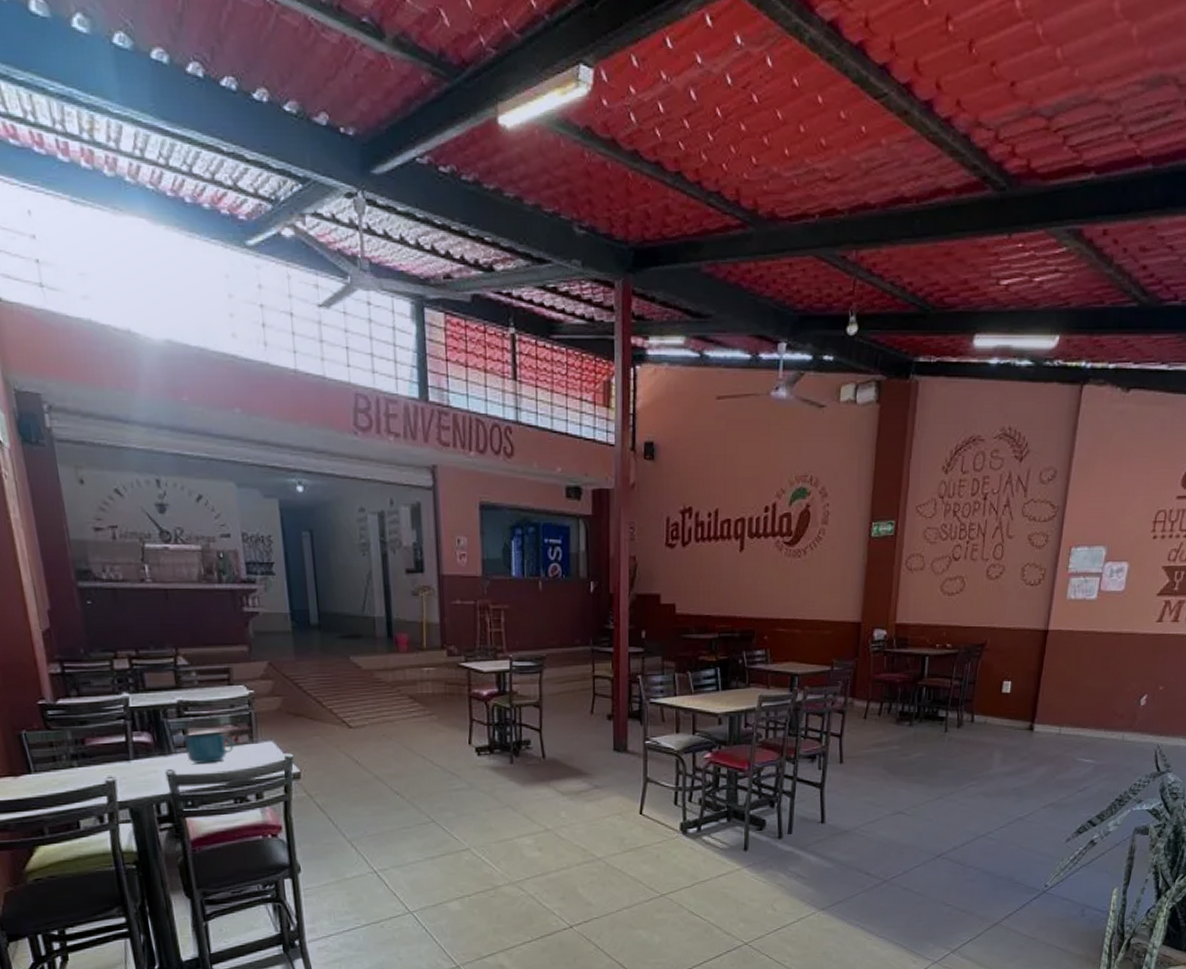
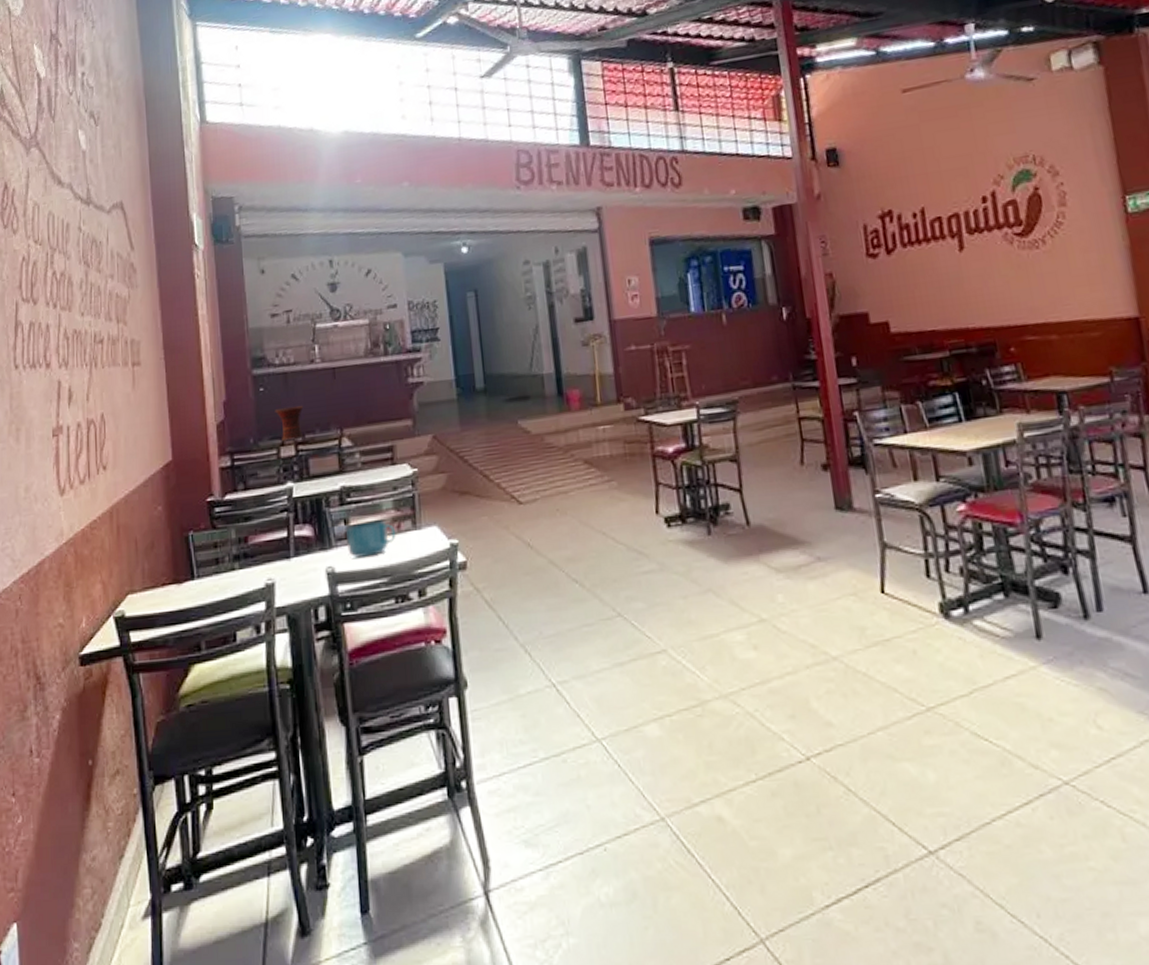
vase: none [105,623,137,655] -> present [275,406,304,442]

